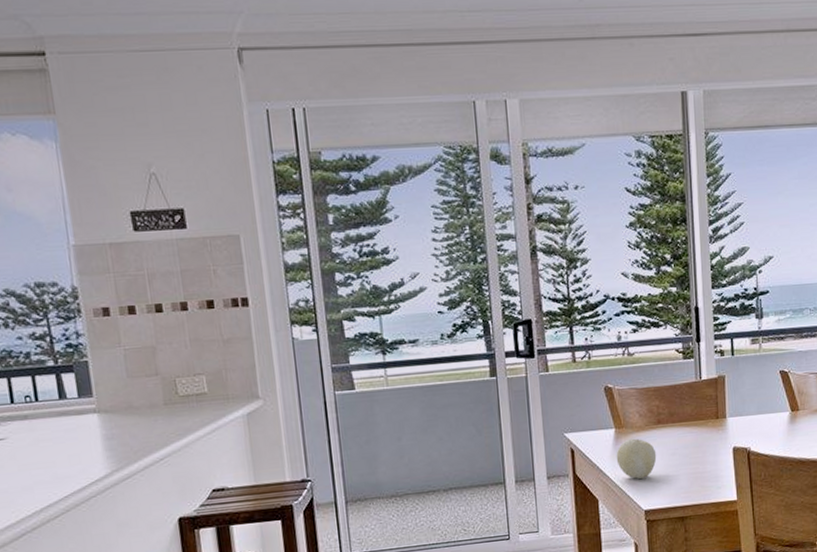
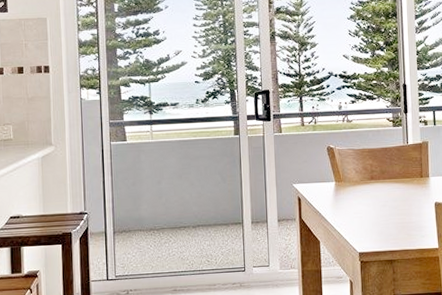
fruit: present [616,438,657,479] -> none [336,191,370,225]

